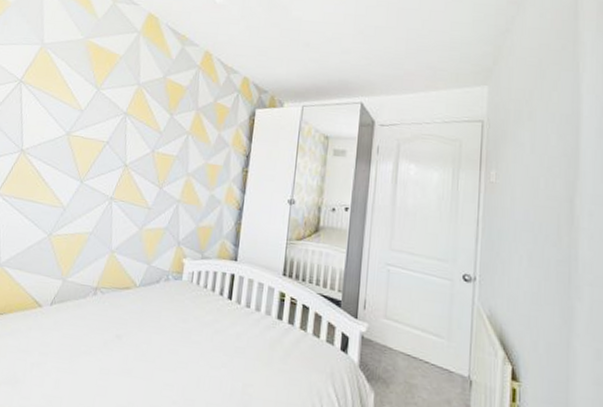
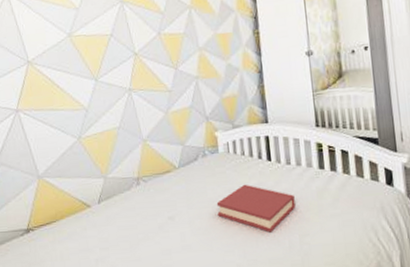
hardback book: none [166,318,247,375] -> present [216,184,296,232]

